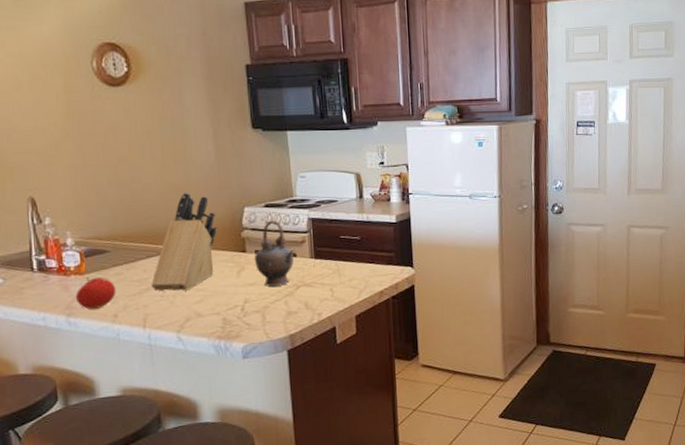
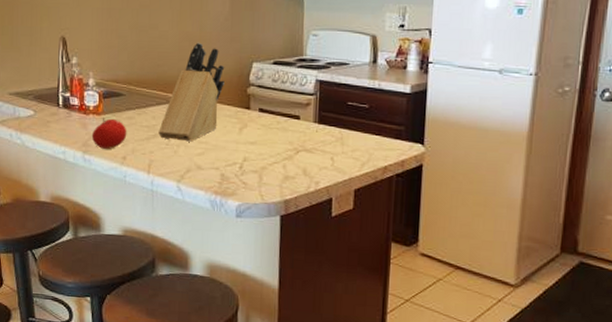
teapot: present [255,220,295,287] -> none [258,78,299,148]

